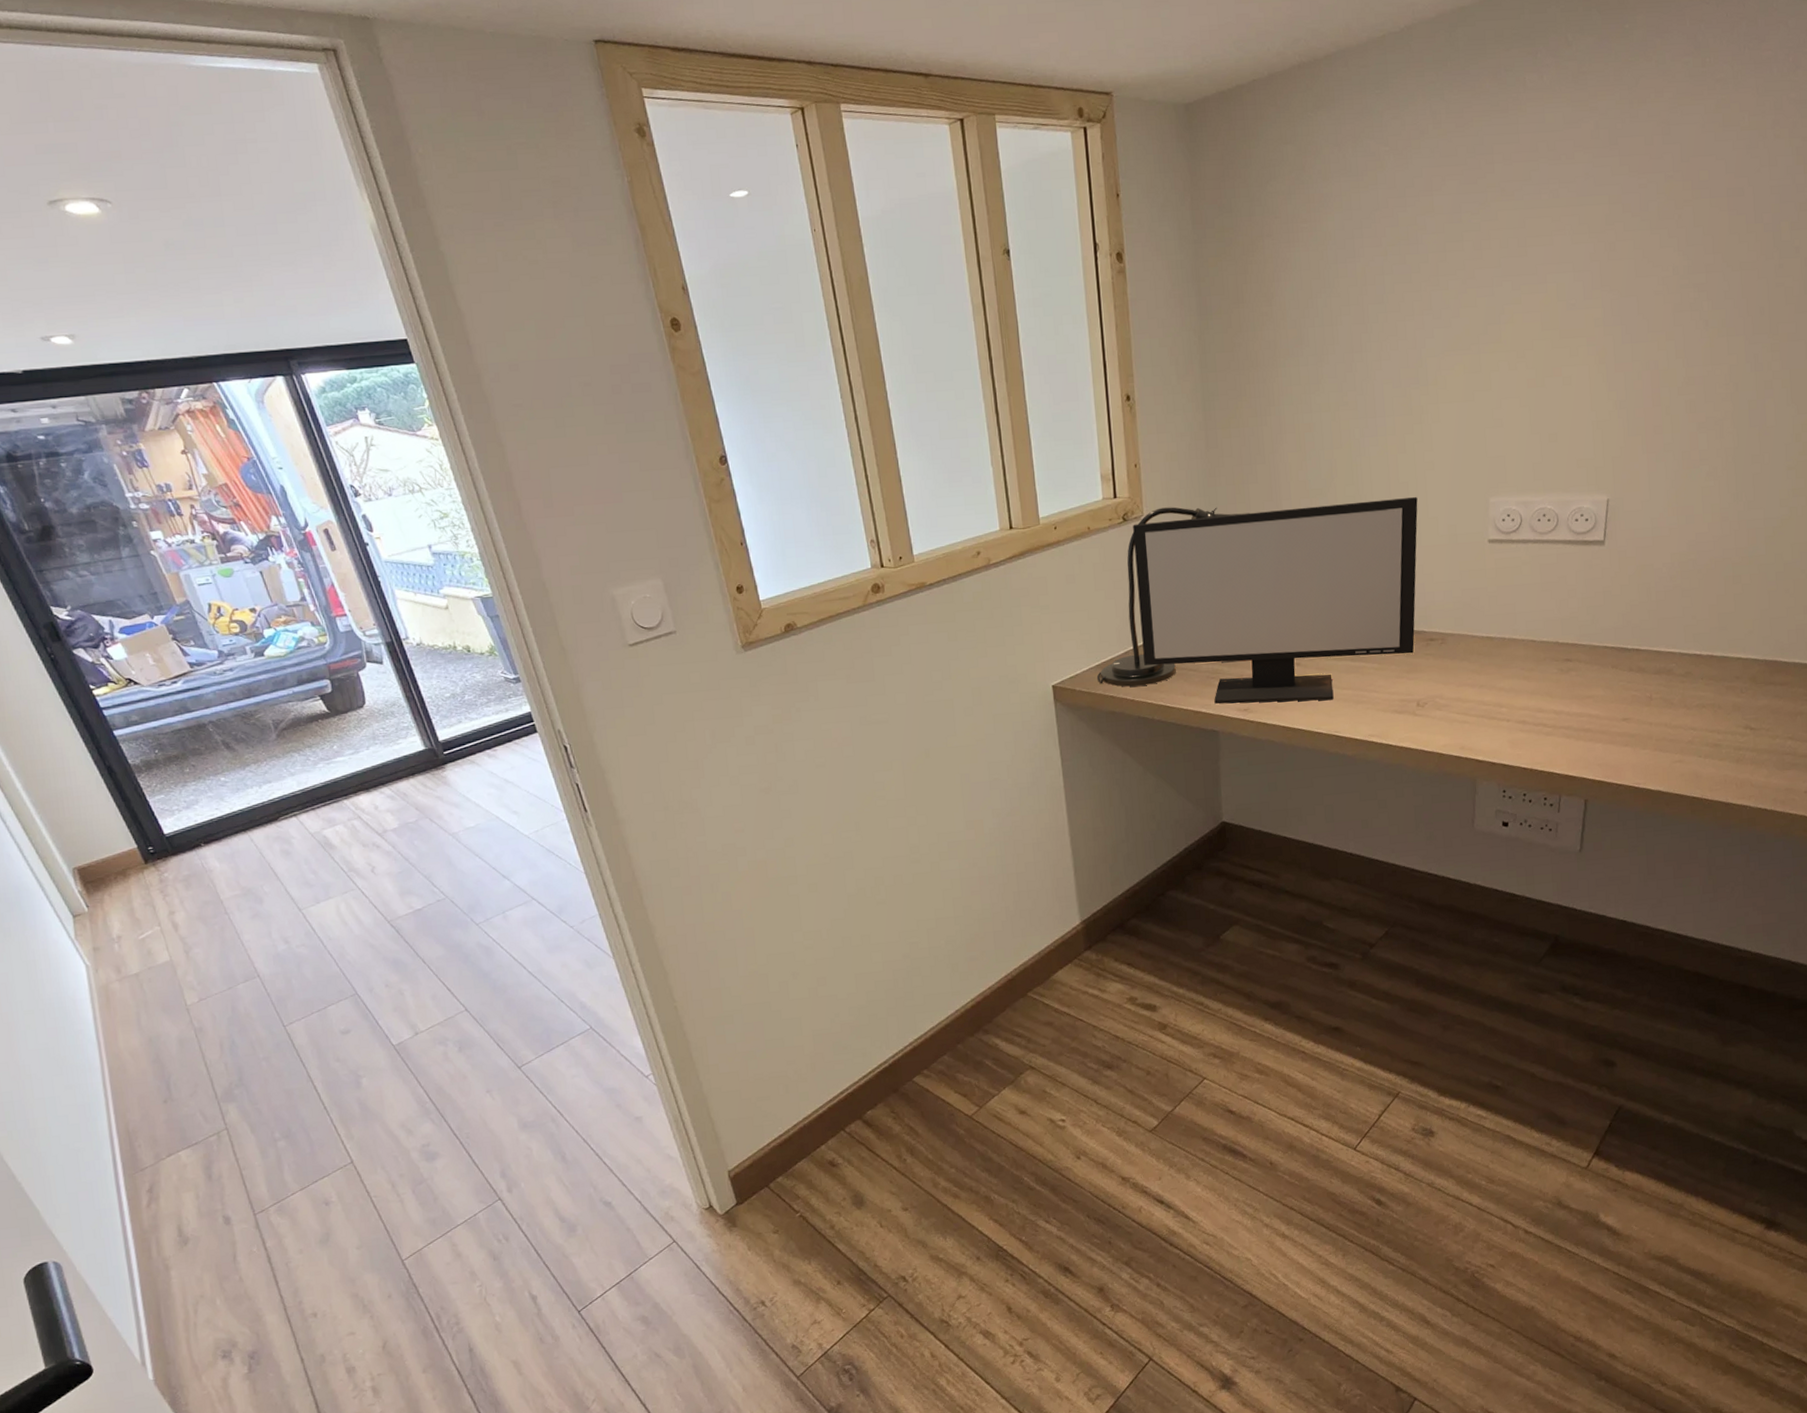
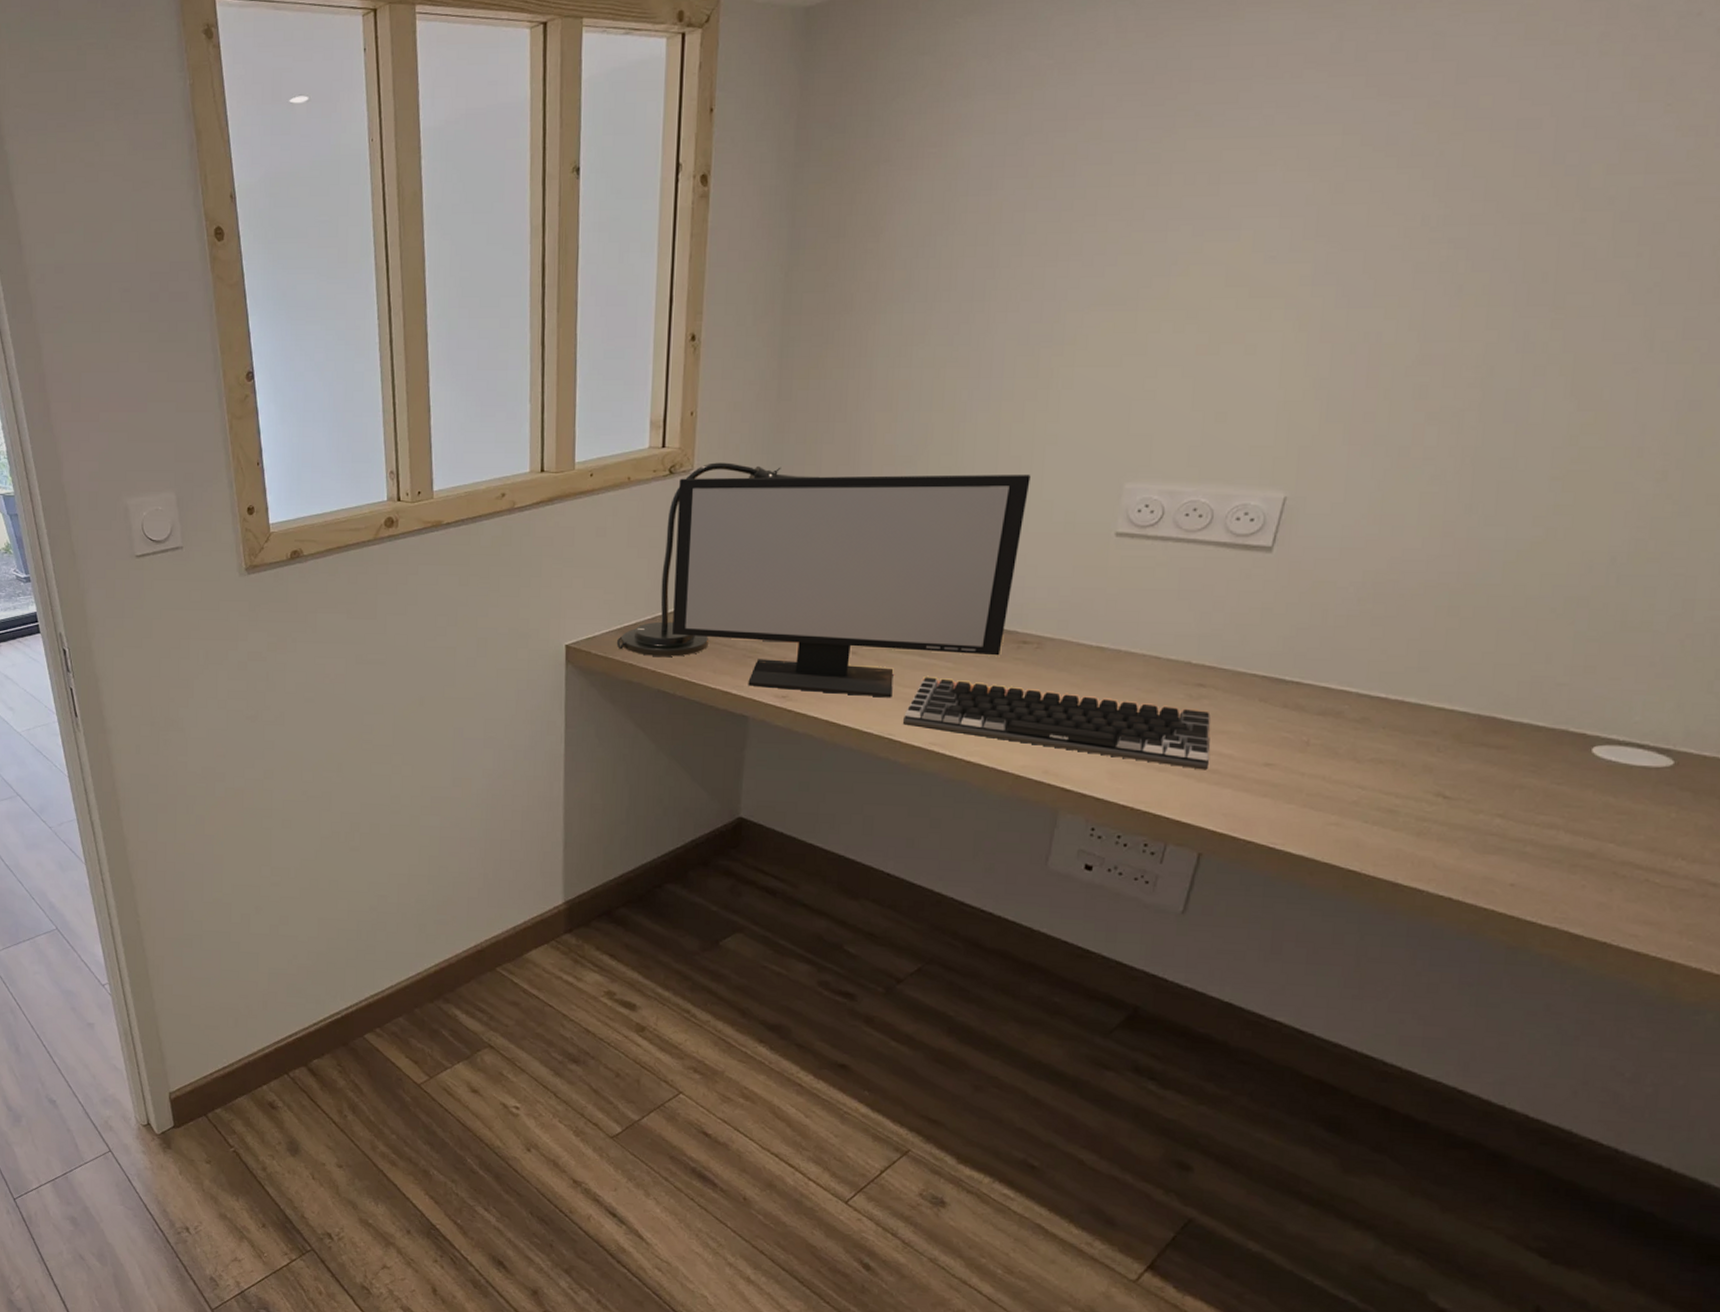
computer keyboard: none [1345,678,1582,731] -> present [903,677,1212,770]

